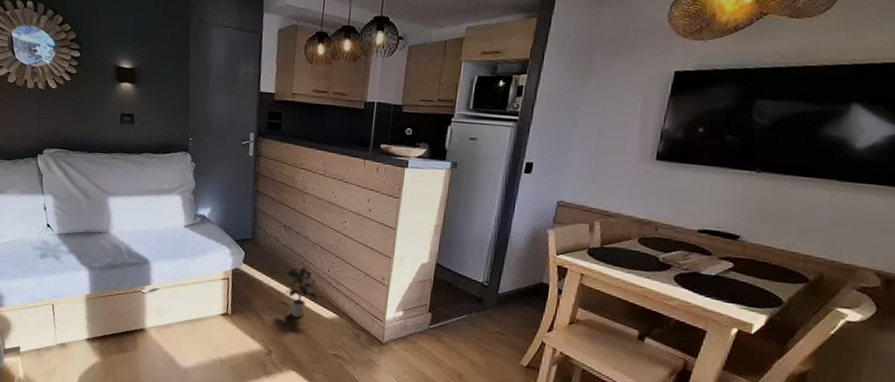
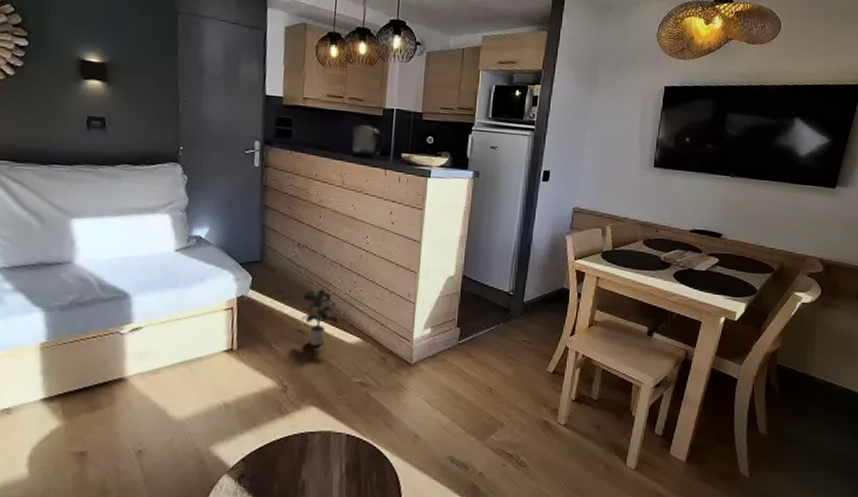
kettle: none [333,117,364,151] -> present [351,124,384,161]

